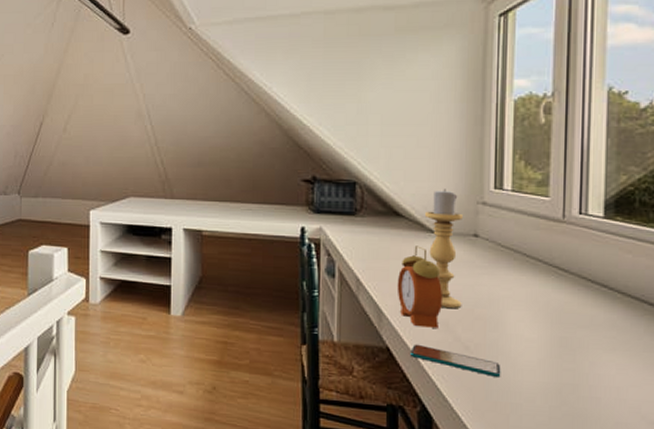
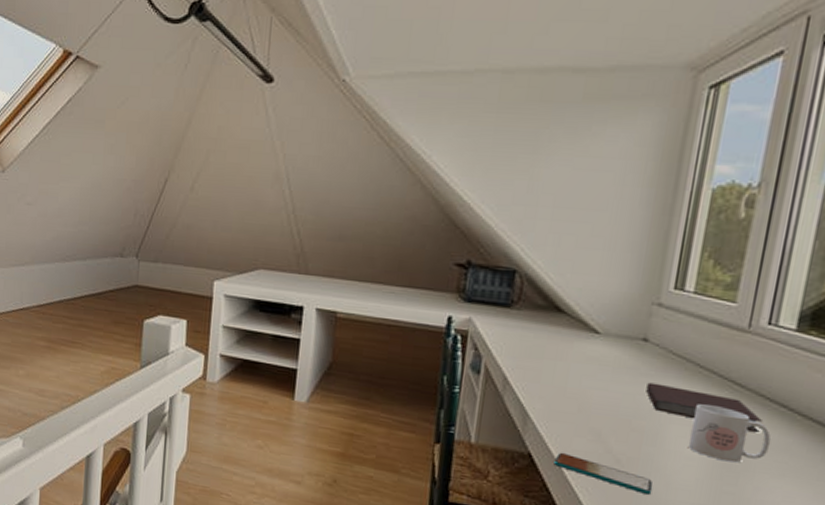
alarm clock: present [397,246,442,328] -> none [547,346,599,437]
candle holder: present [425,188,464,308] -> none [589,285,635,418]
notebook: none [483,273,587,313] -> present [646,382,762,434]
mug: none [526,290,598,341] -> present [687,404,771,463]

